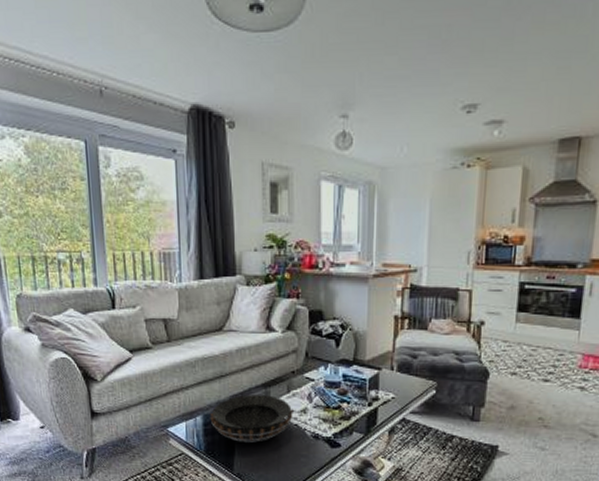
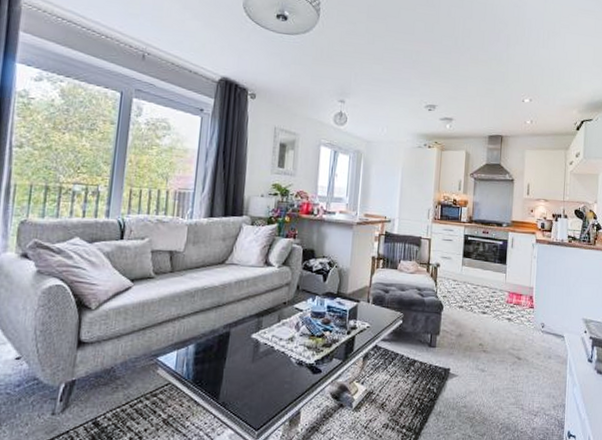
decorative bowl: present [209,395,293,443] -> none [202,324,282,370]

